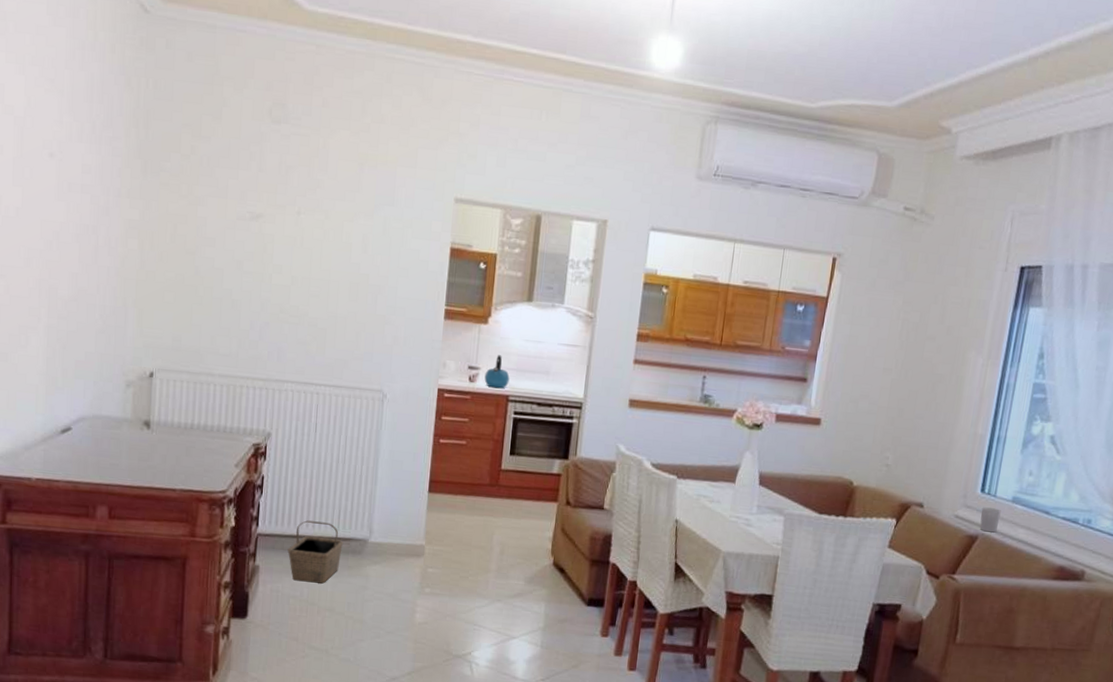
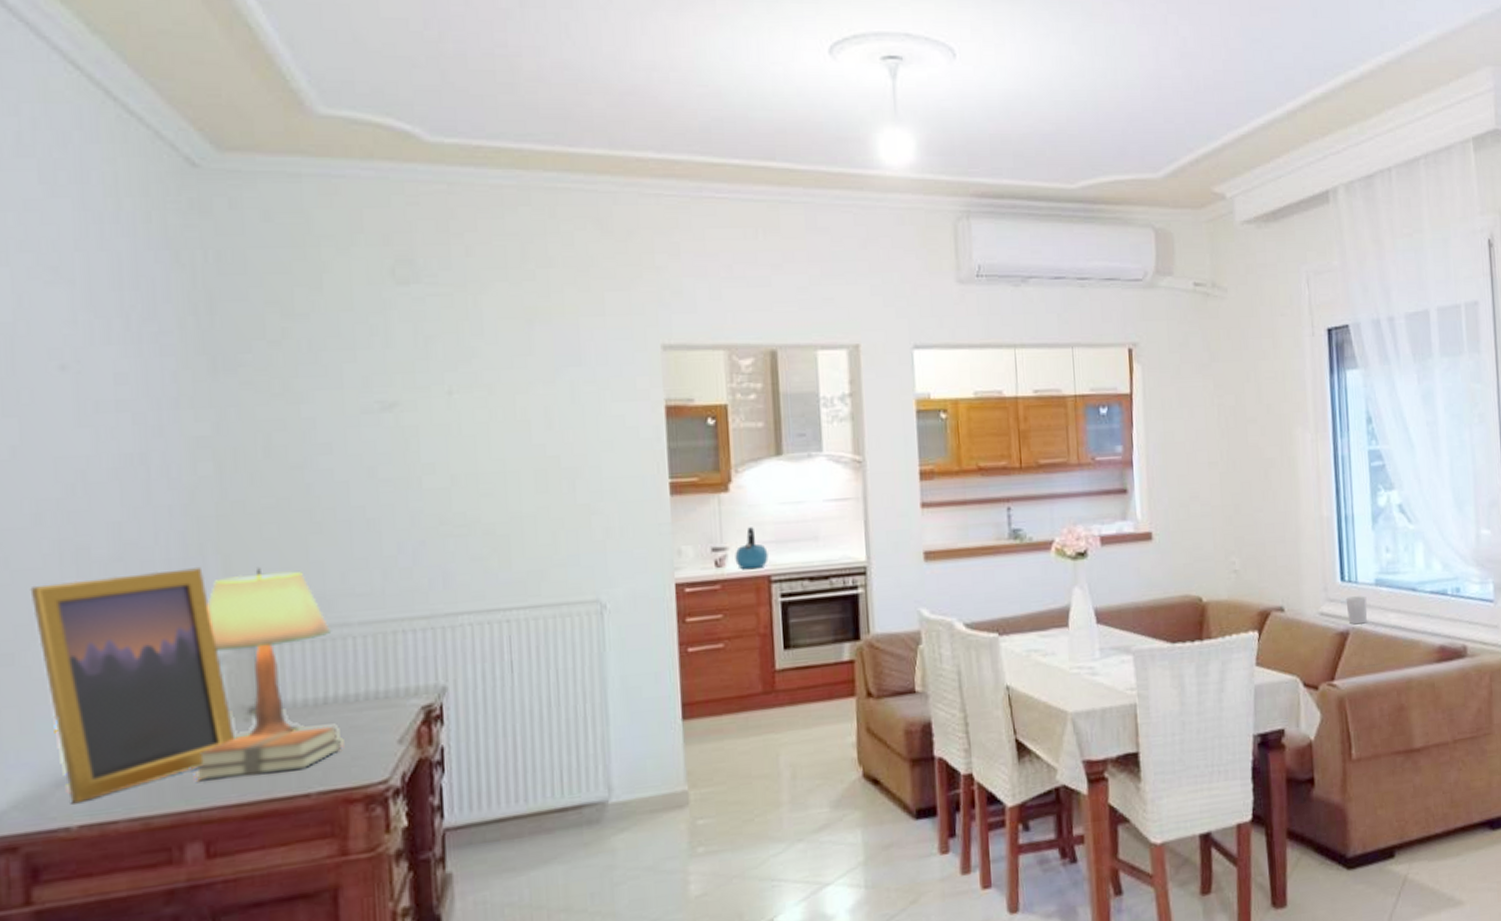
picture frame: none [20,309,133,463] -> present [30,566,234,804]
books: none [107,439,199,471] -> present [195,726,341,780]
table lamp: none [125,321,201,444] -> present [207,567,332,737]
basket: present [287,520,343,584] -> none [491,790,572,882]

